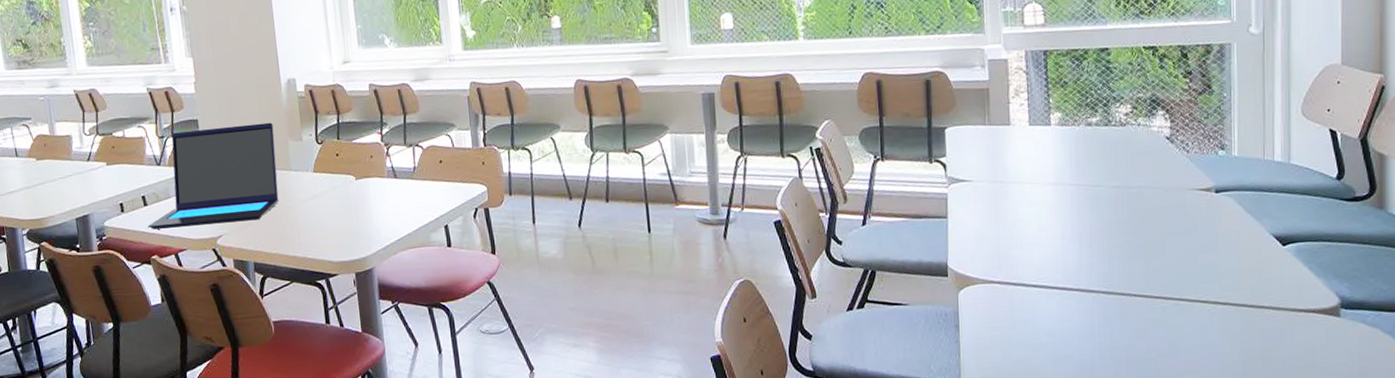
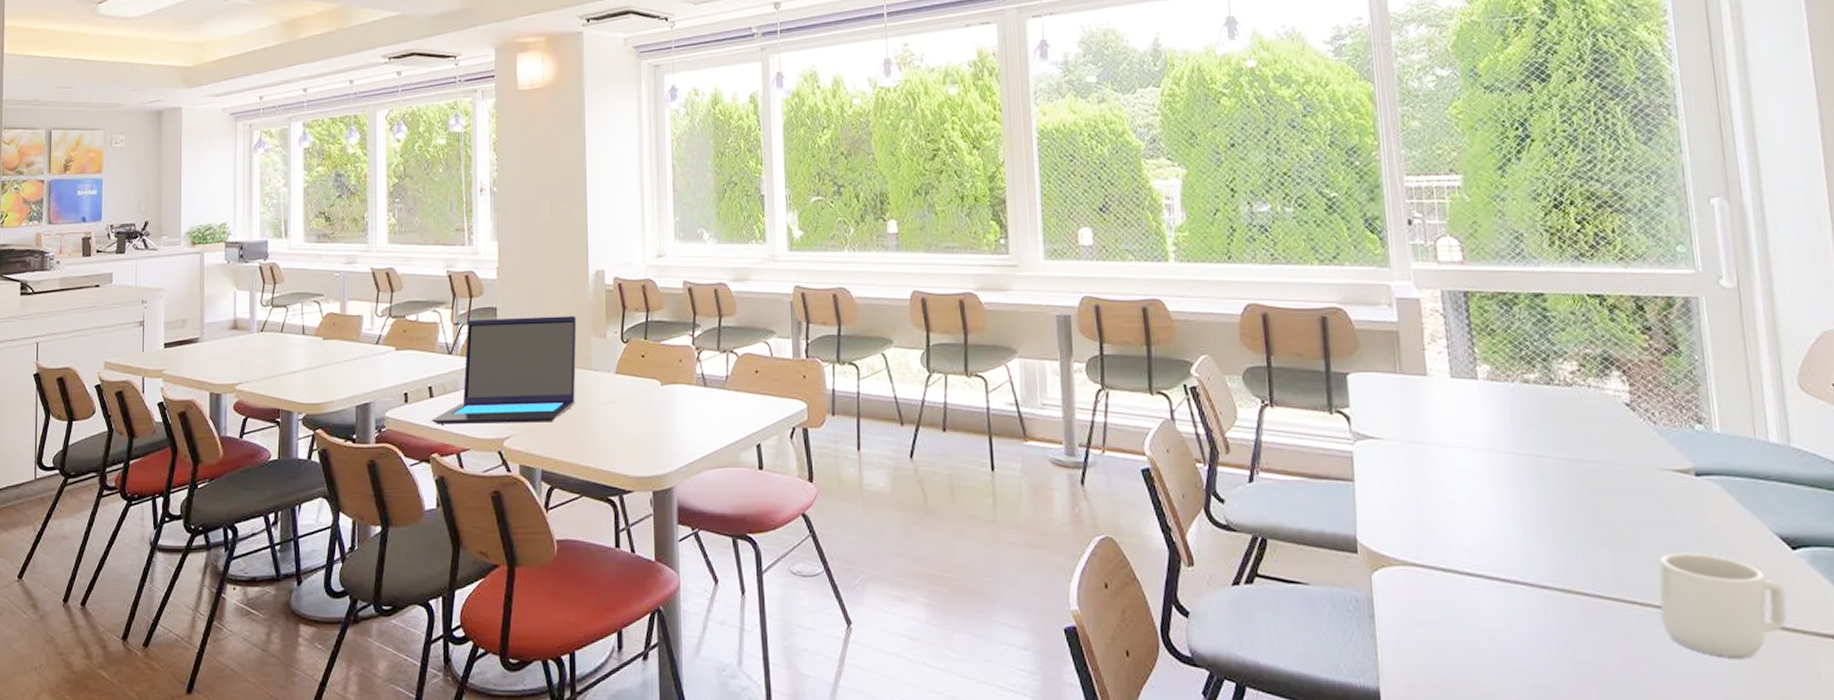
mug: none [1179,254,1275,334] -> present [1658,552,1787,659]

